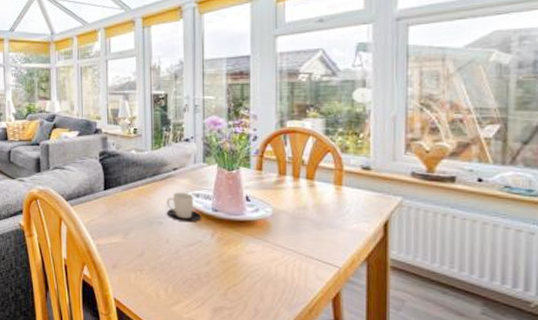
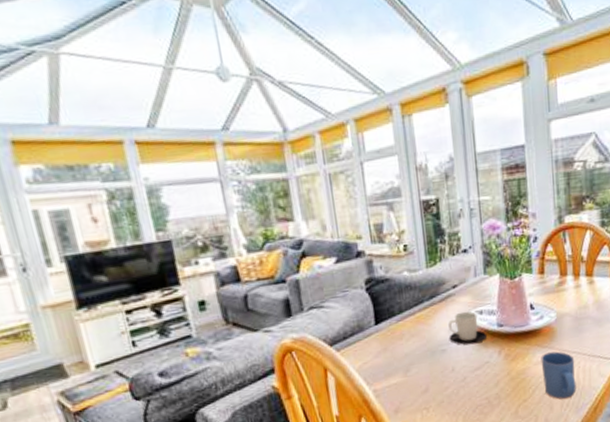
mug: none [254,244,290,294] -> present [541,351,576,400]

